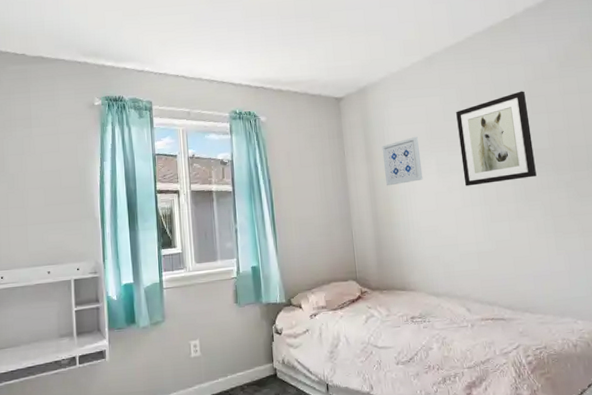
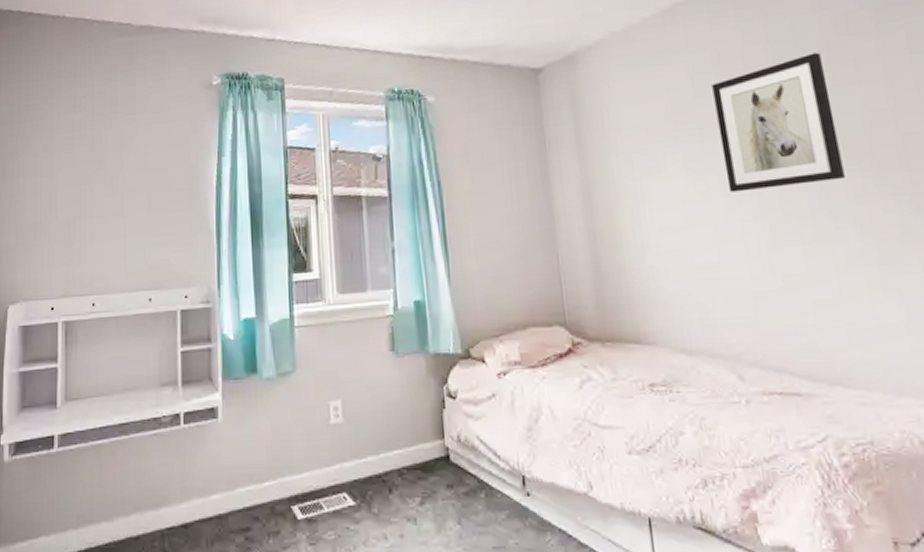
wall art: present [381,137,423,186] -> none [600,121,664,191]

